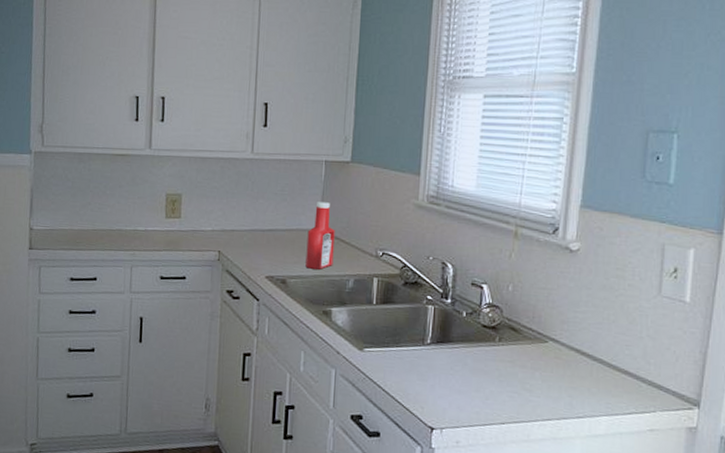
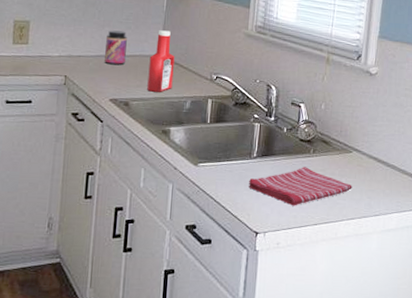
jar: none [259,202,283,240] -> present [104,30,127,65]
dish towel: none [422,357,549,401] -> present [249,167,352,206]

